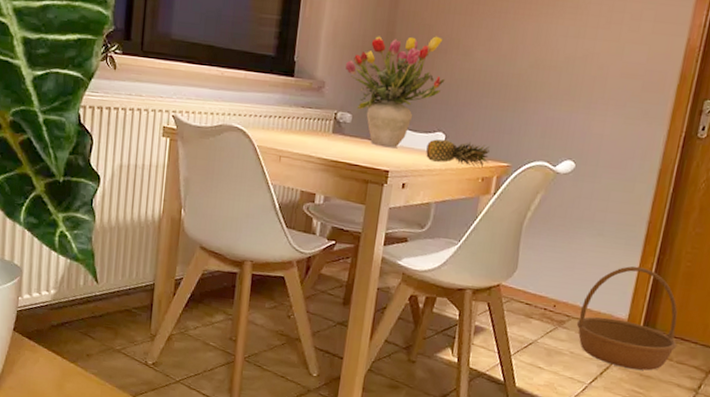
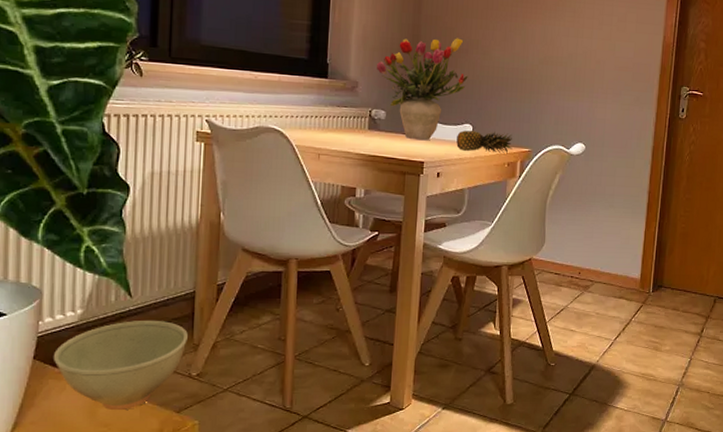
bowl: none [29,305,146,388] -> present [53,320,188,411]
basket: present [576,266,678,371] -> none [599,231,681,322]

